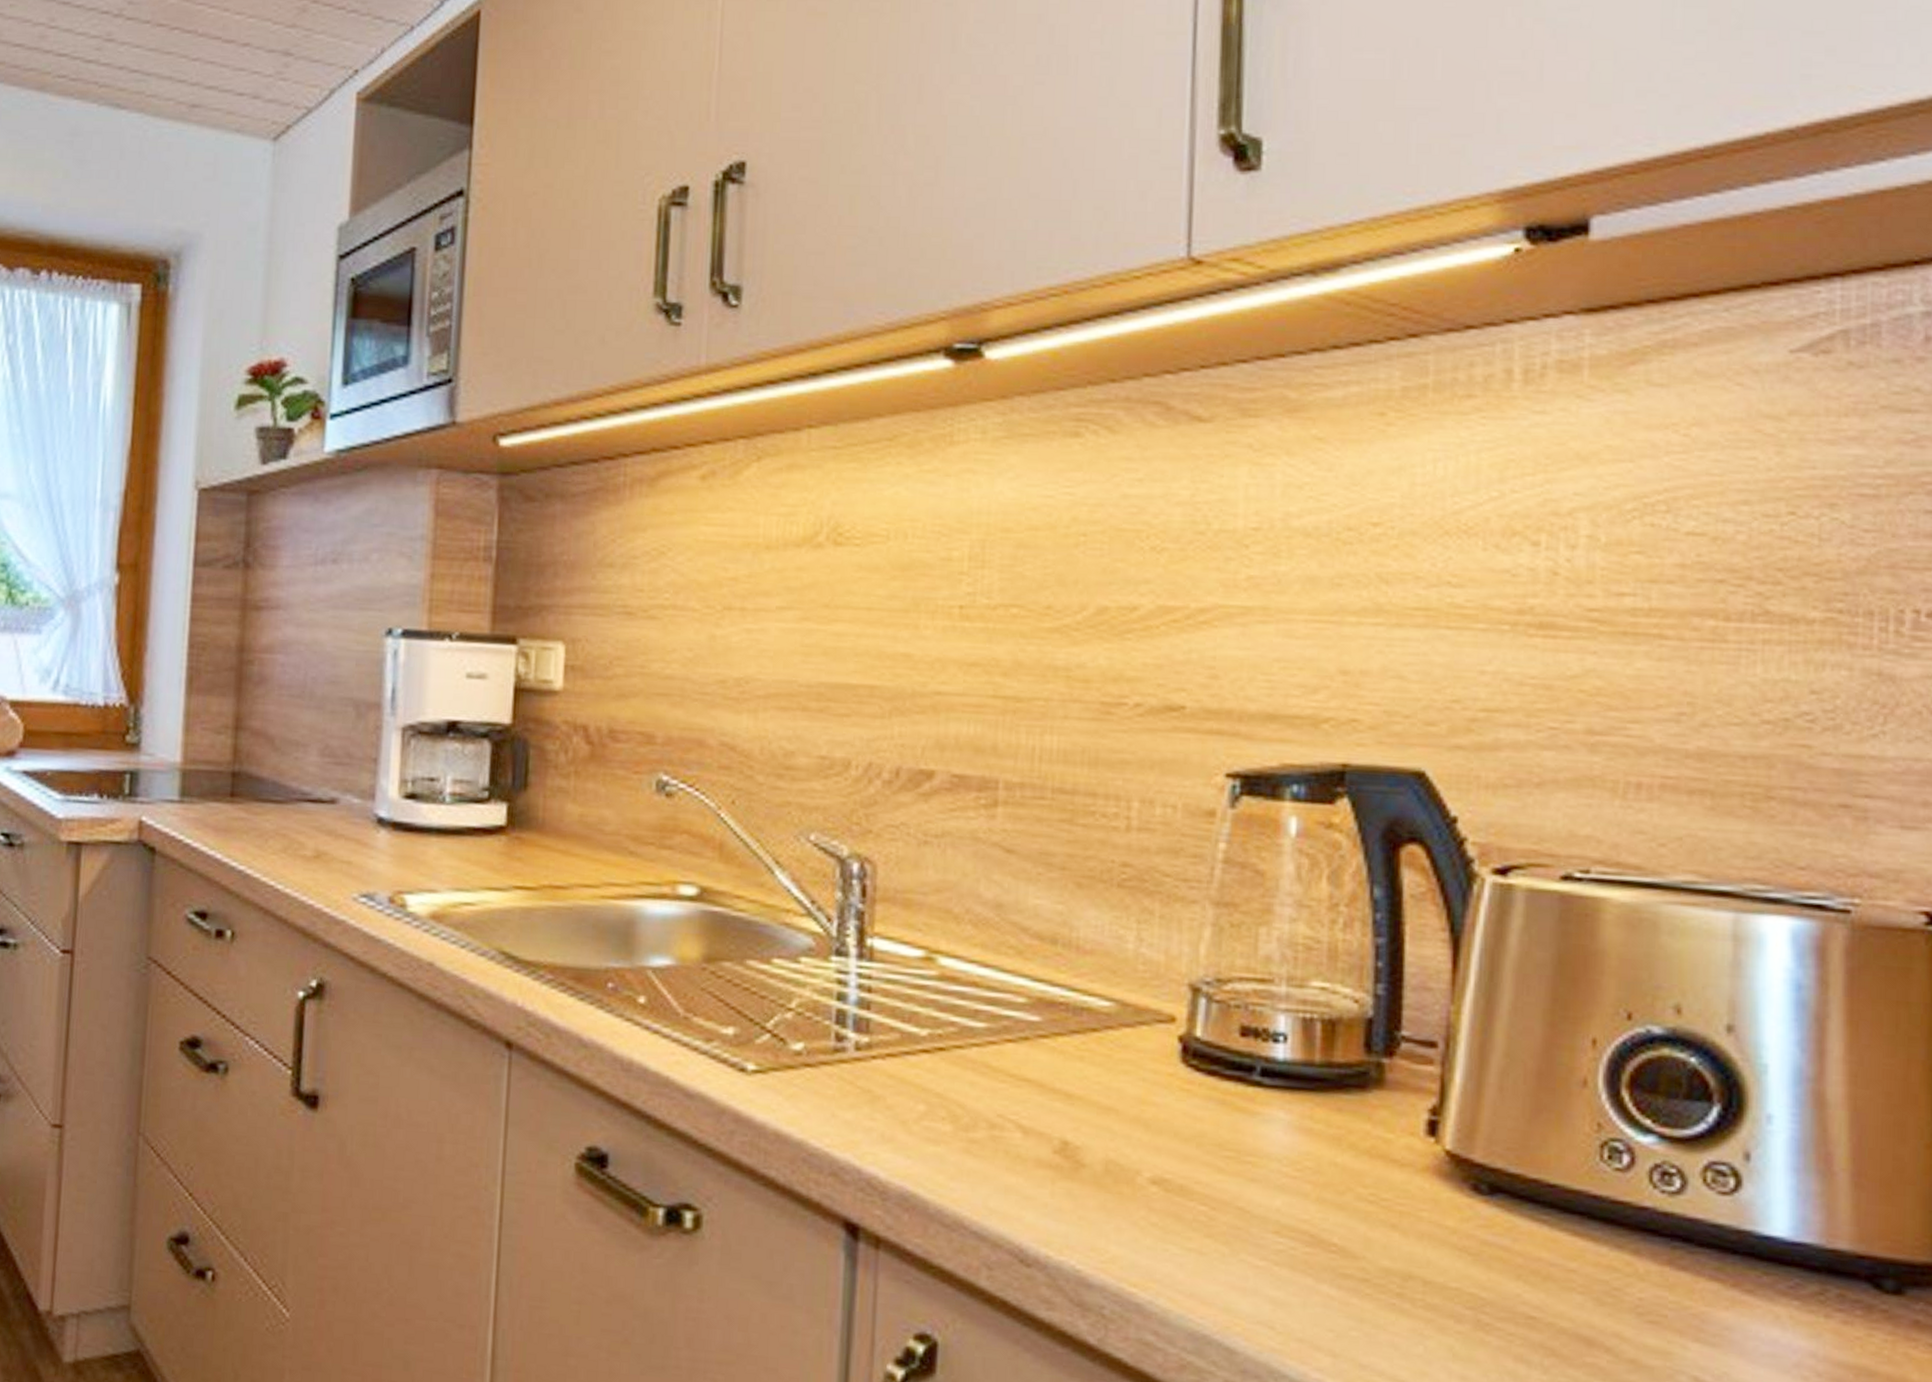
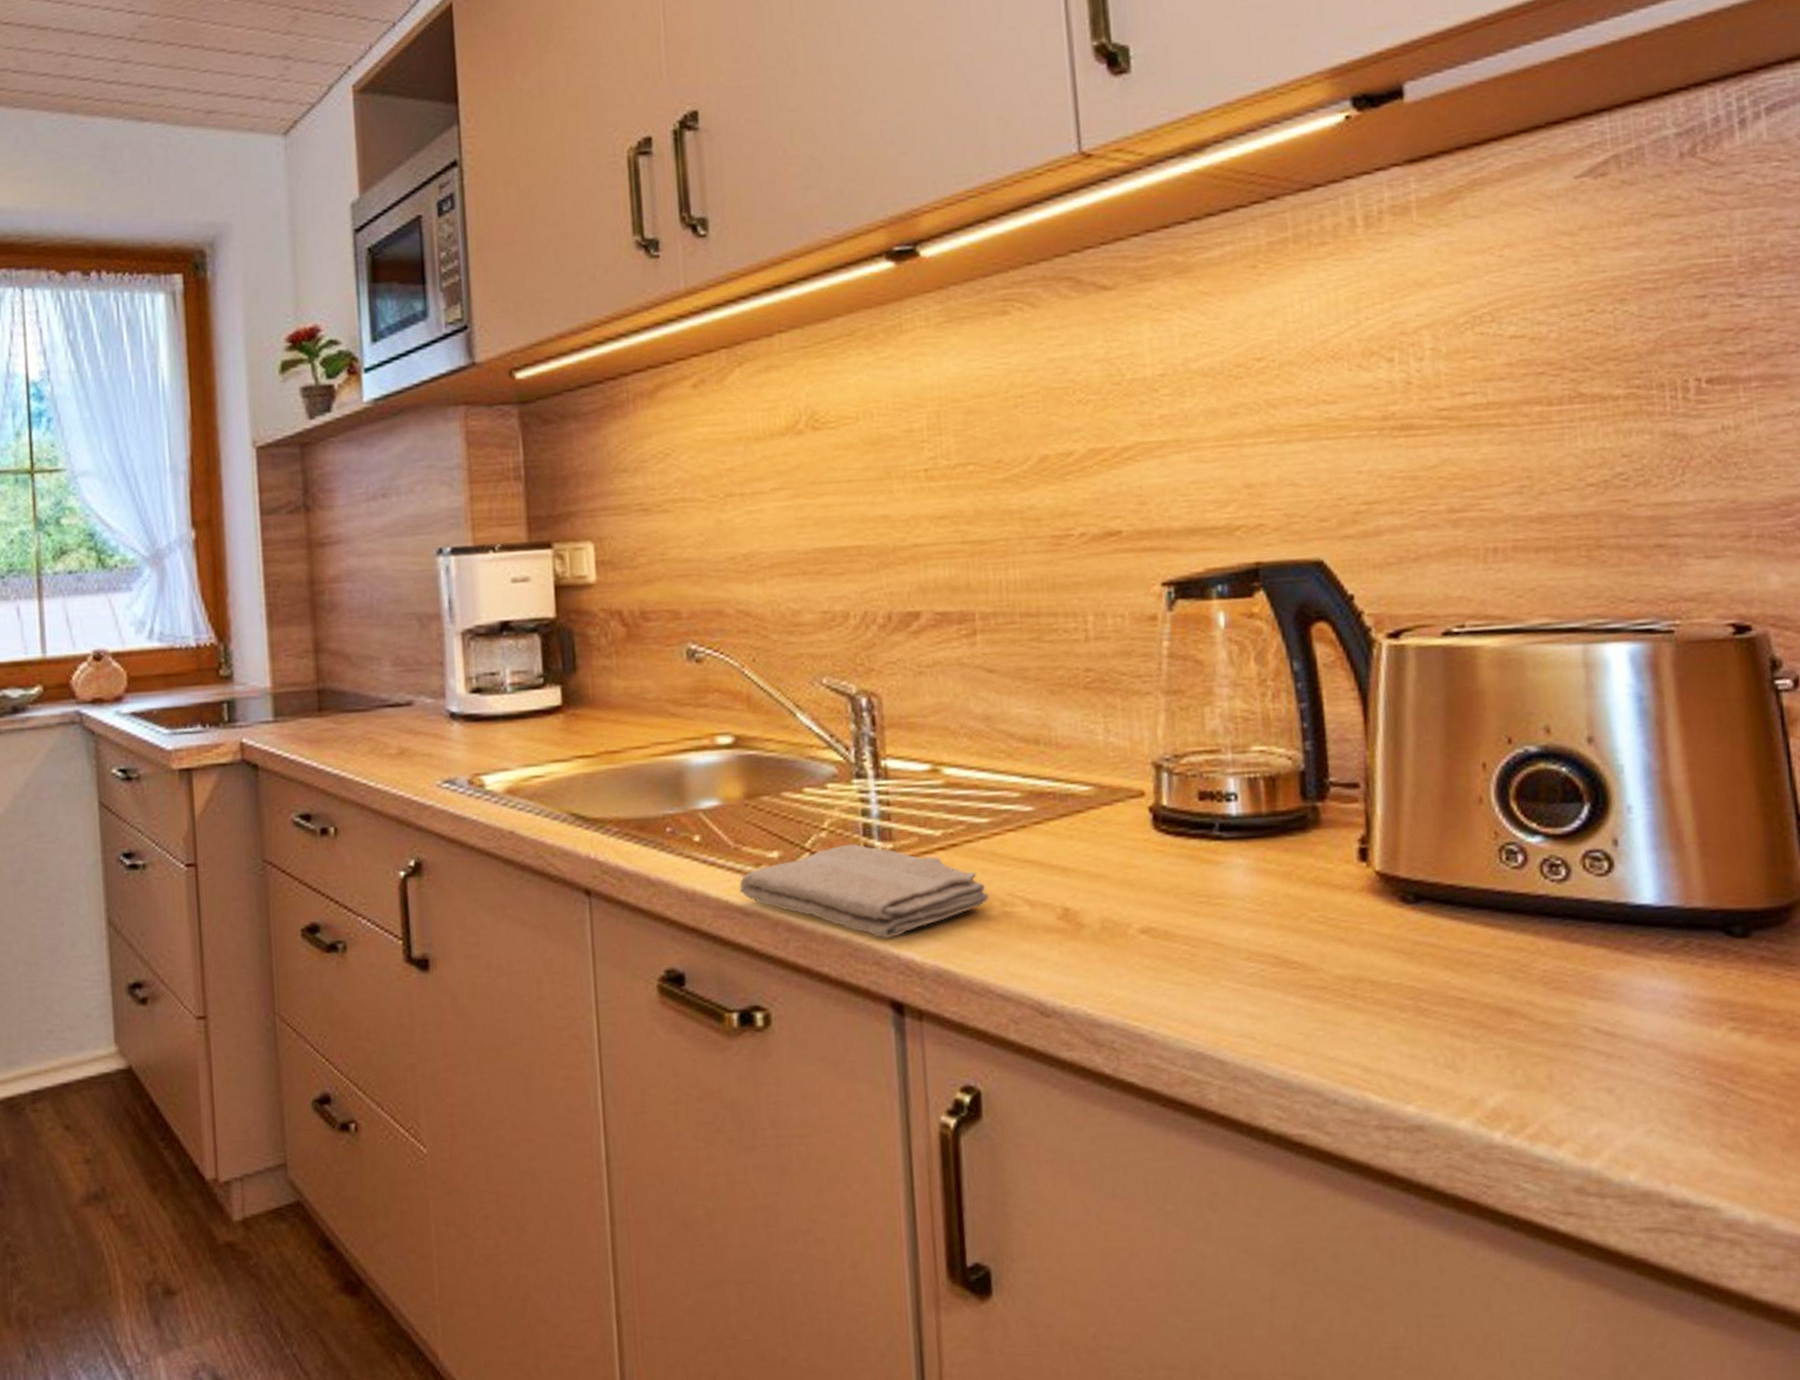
washcloth: none [683,1030,975,1147] -> present [739,844,989,939]

